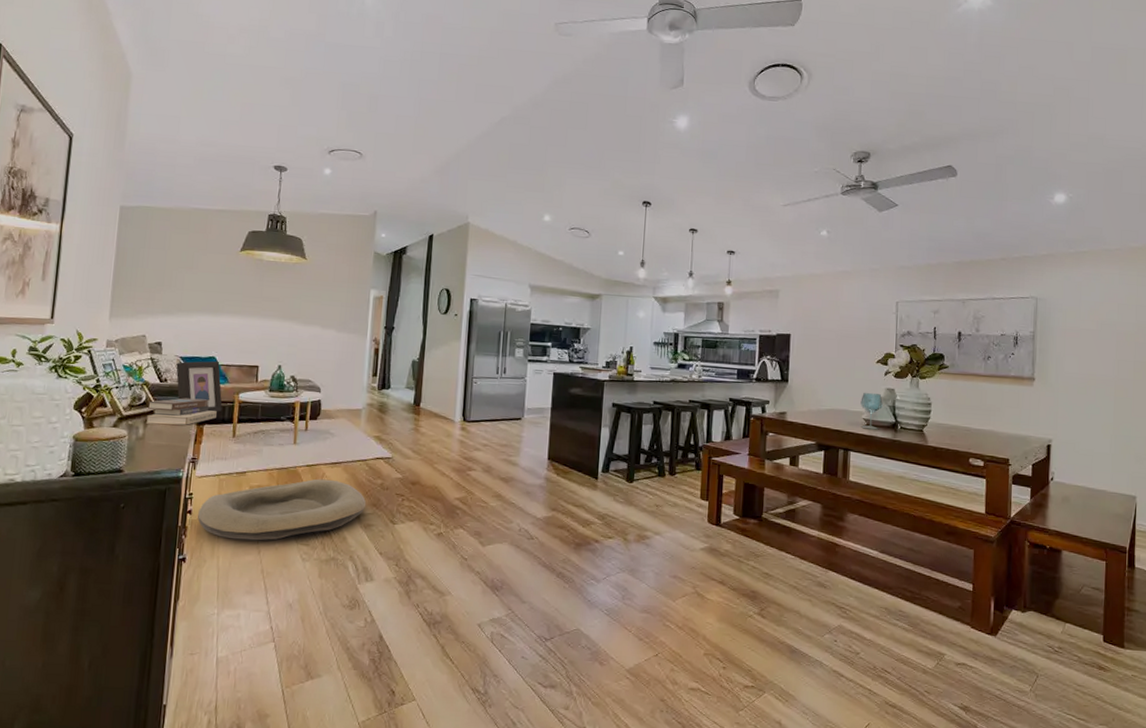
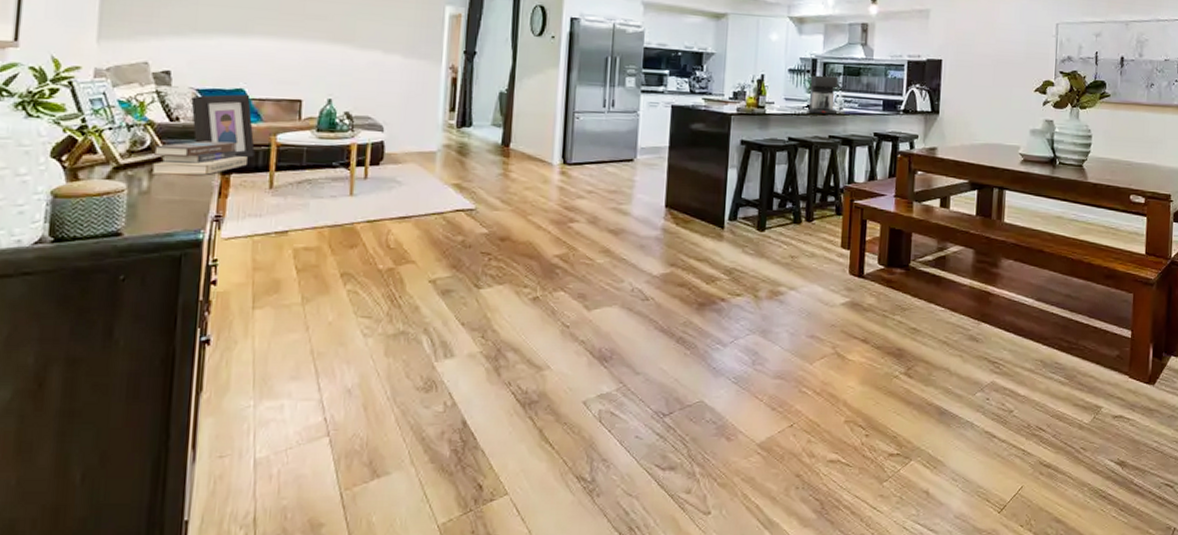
dog bed: present [198,479,367,541] -> none [225,237,444,315]
coffee maker: none [671,347,698,382] -> present [808,75,839,115]
wine glass: present [860,392,883,430] -> none [1017,124,1041,166]

